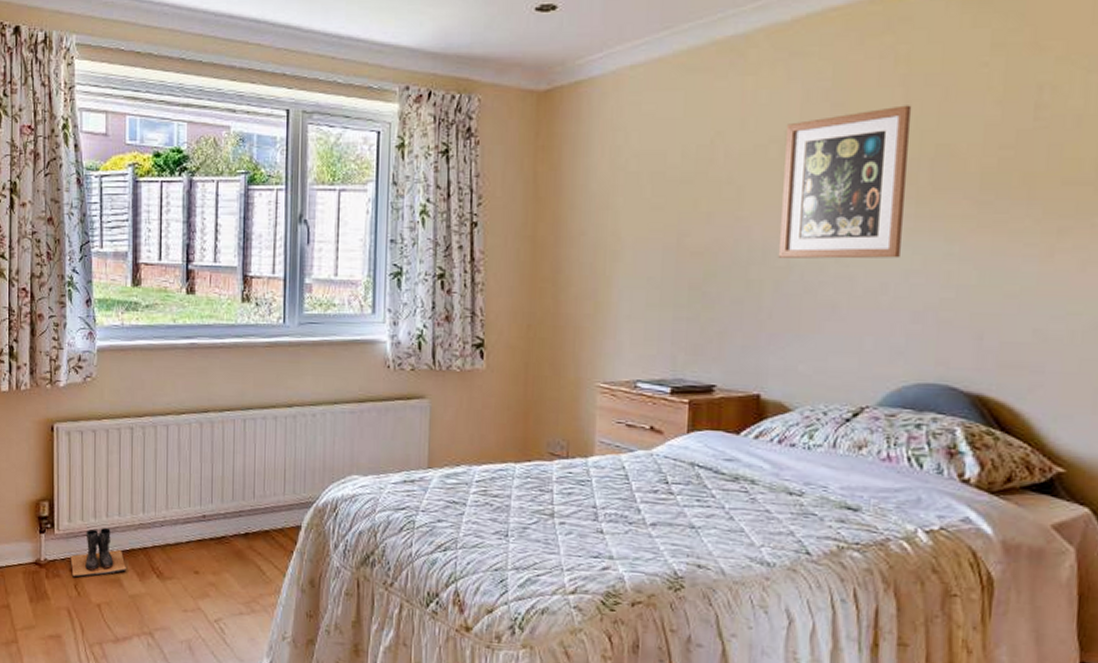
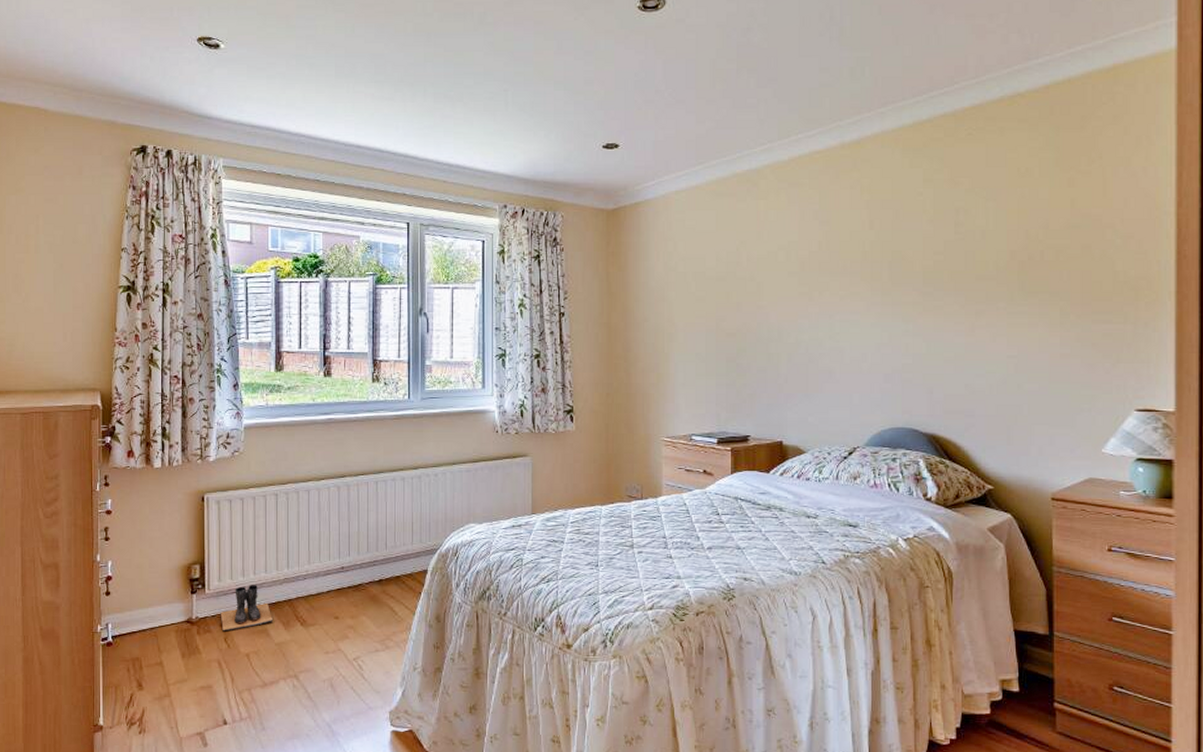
wall art: present [778,105,912,259] -> none [789,222,875,336]

